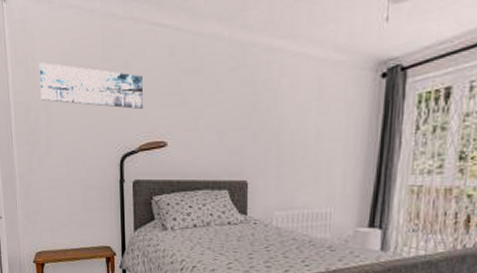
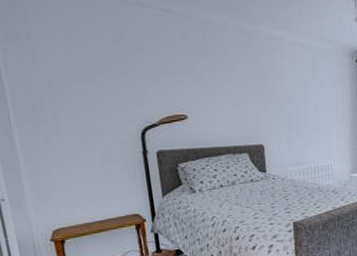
wall art: present [39,62,143,109] -> none [36,40,160,86]

